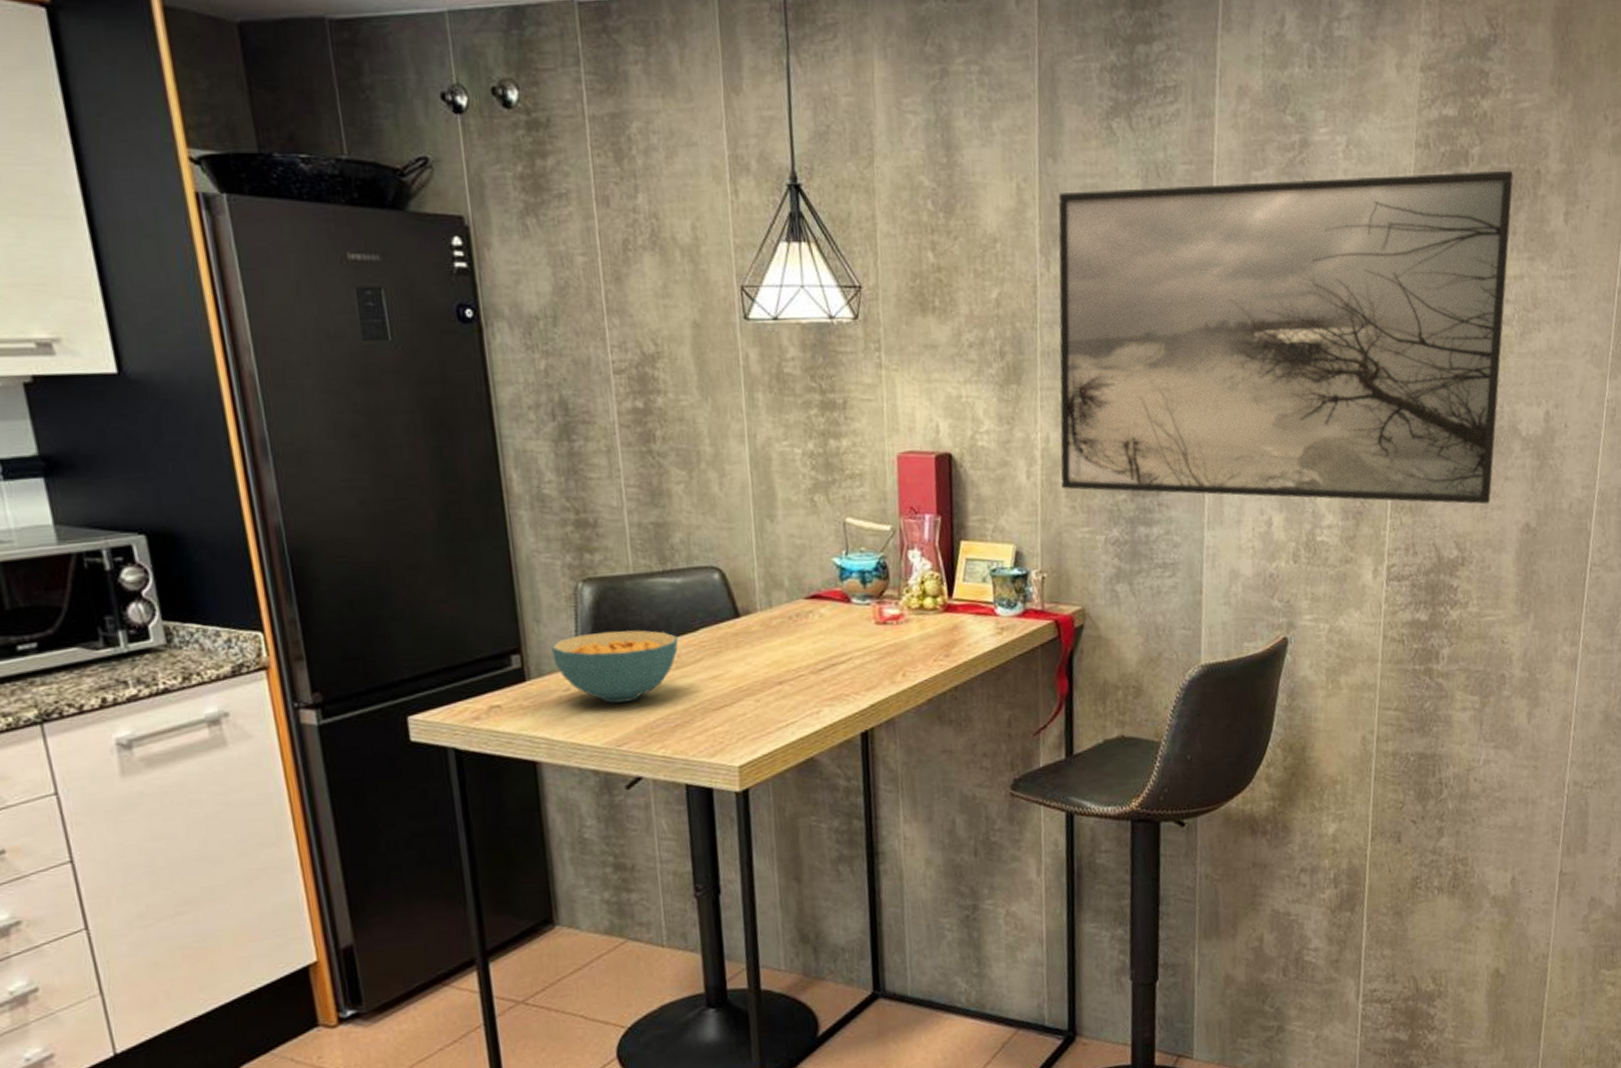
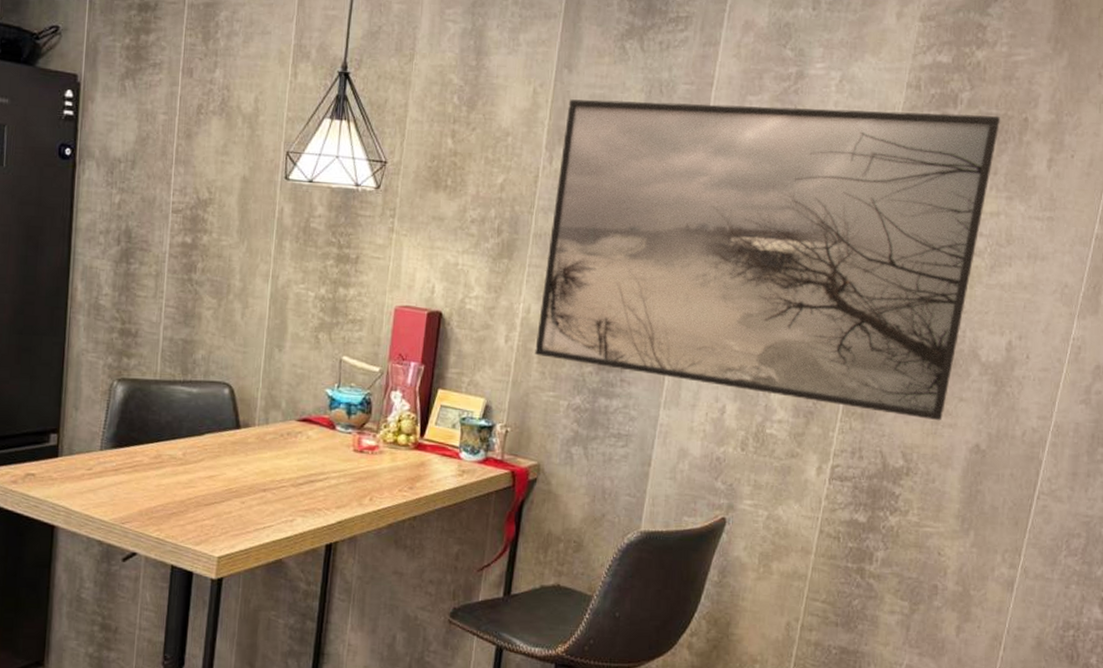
cereal bowl: present [551,630,679,703] -> none [83,425,187,487]

